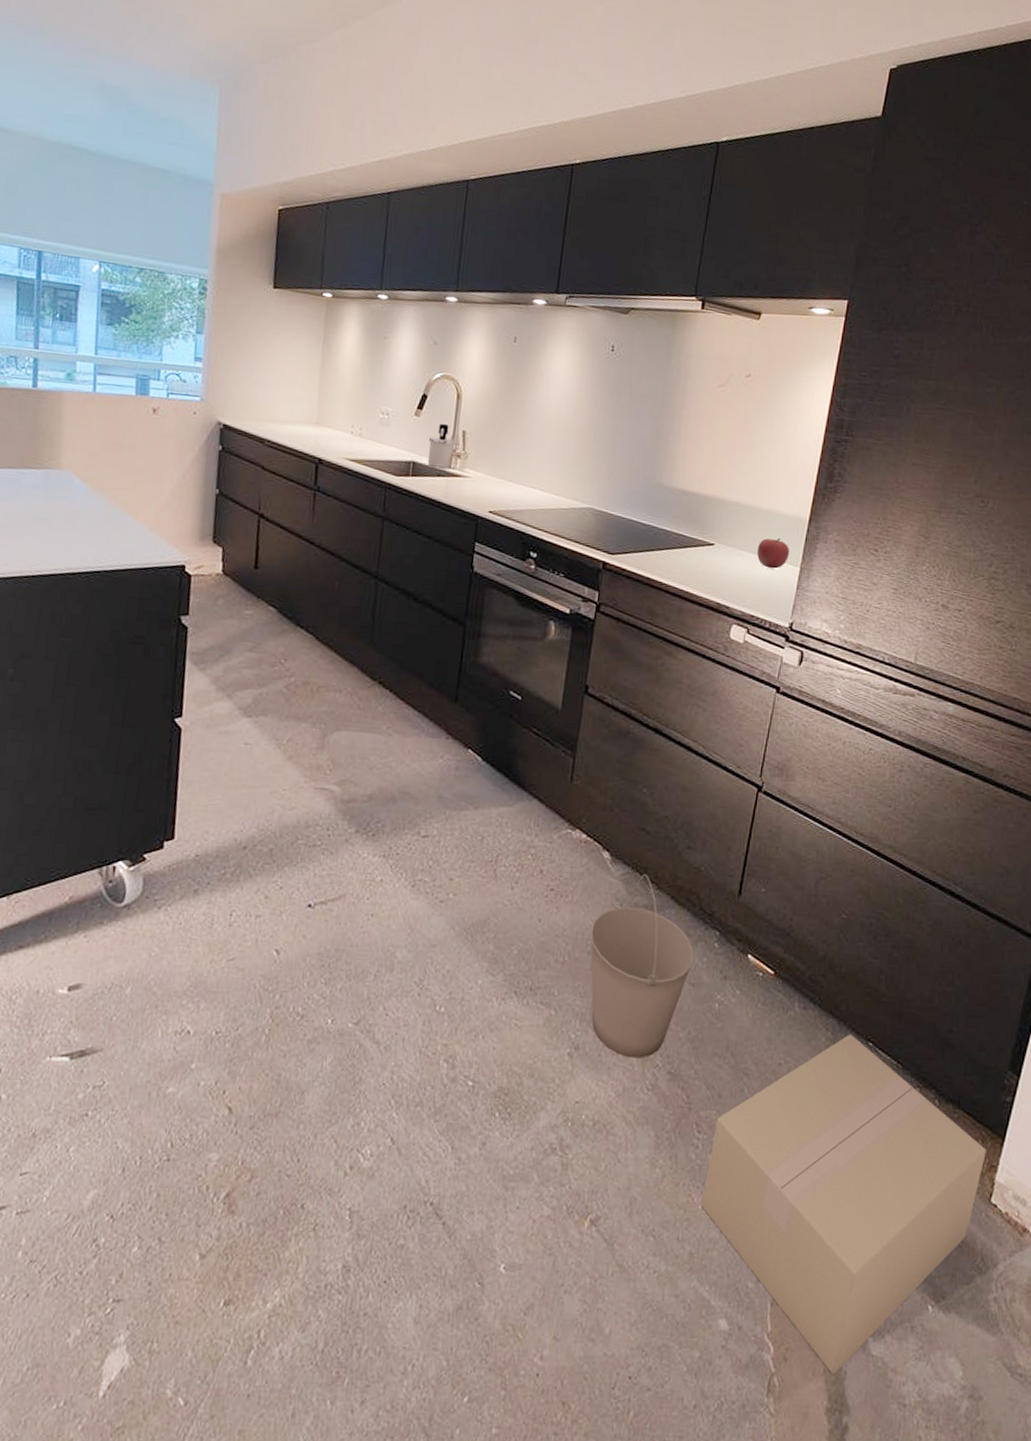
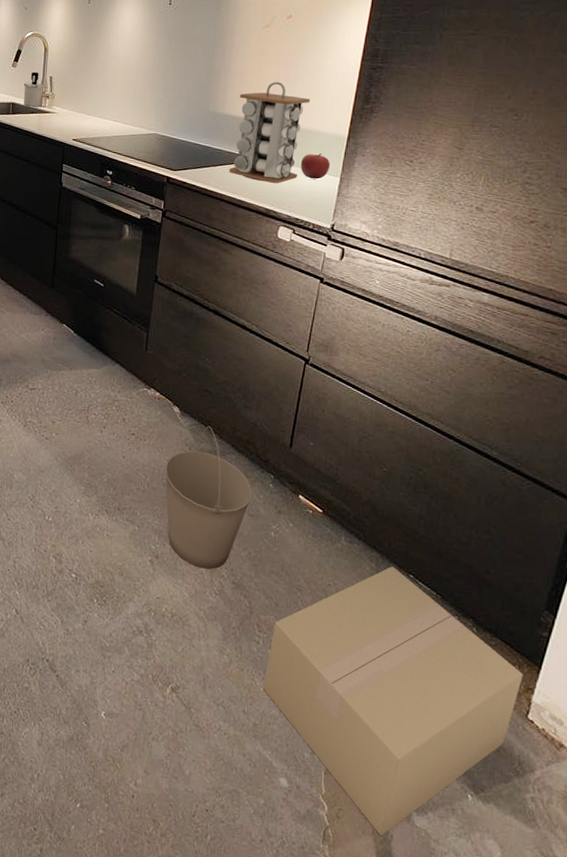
spice rack: none [676,450,770,574] -> present [229,81,311,184]

